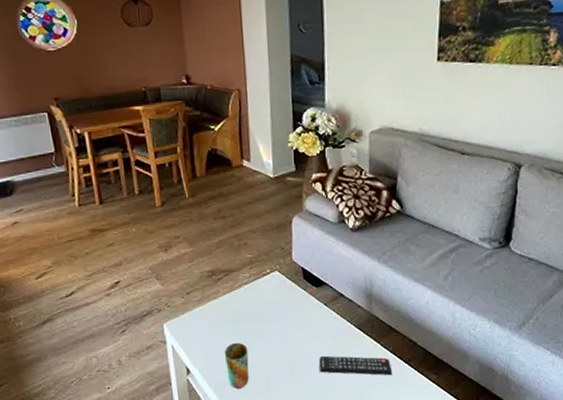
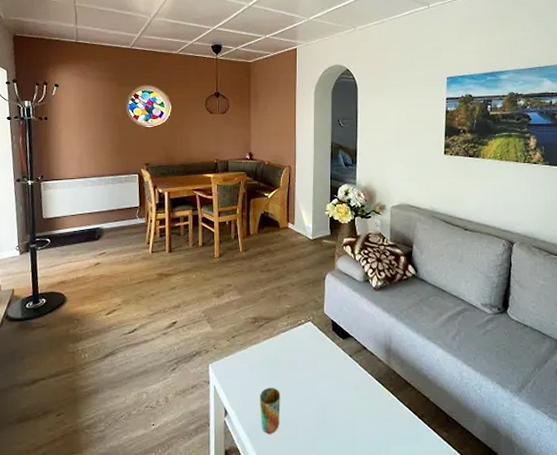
remote control: present [318,355,393,376] -> none [342,405,408,431]

